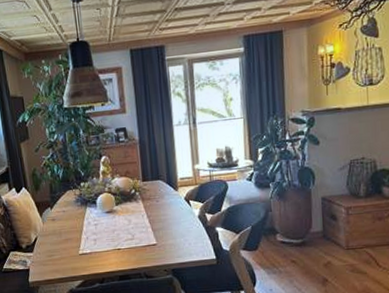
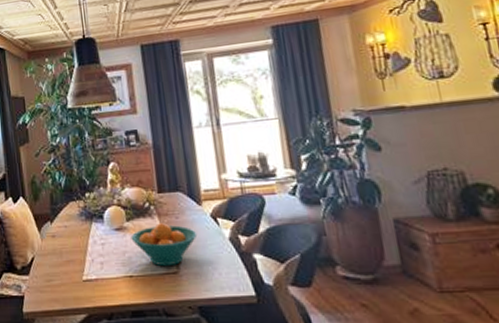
fruit bowl: none [119,206,173,241] -> present [130,223,198,267]

